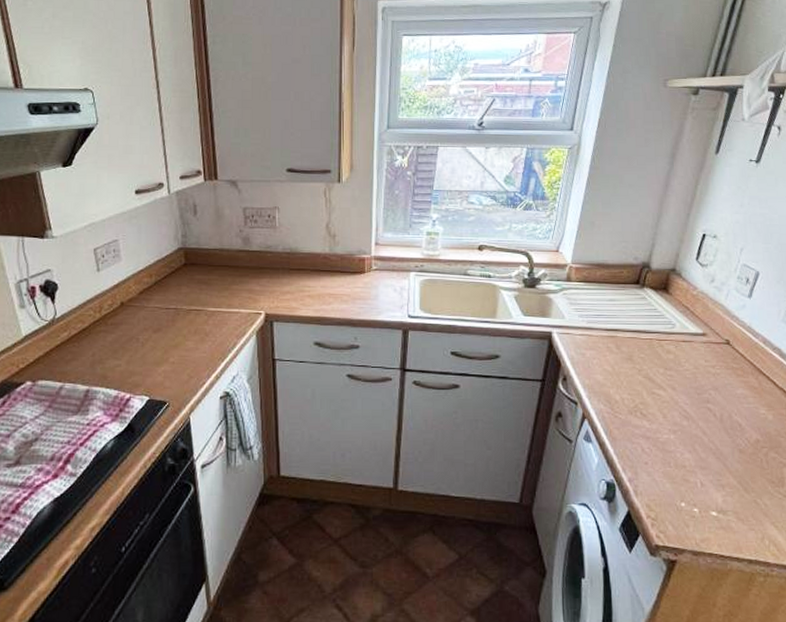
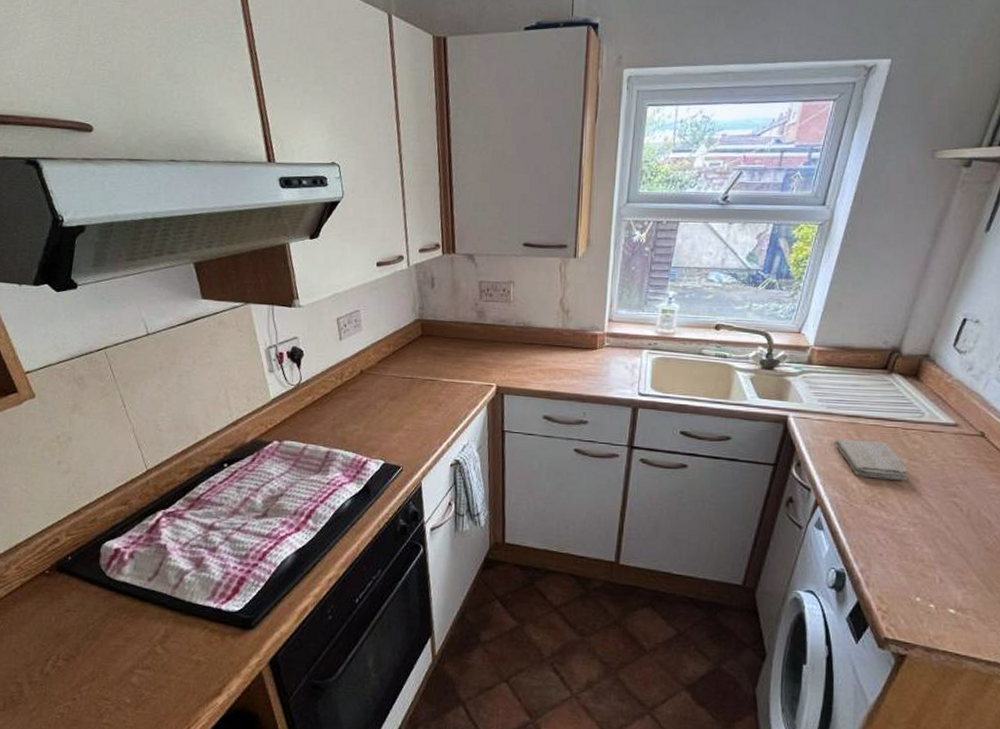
washcloth: none [597,352,665,389] -> present [835,438,907,480]

